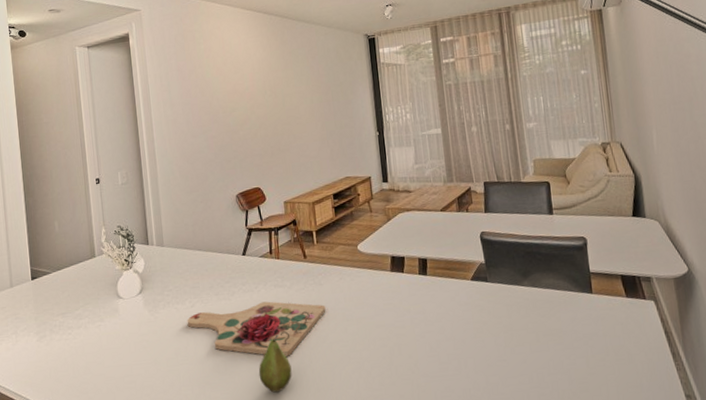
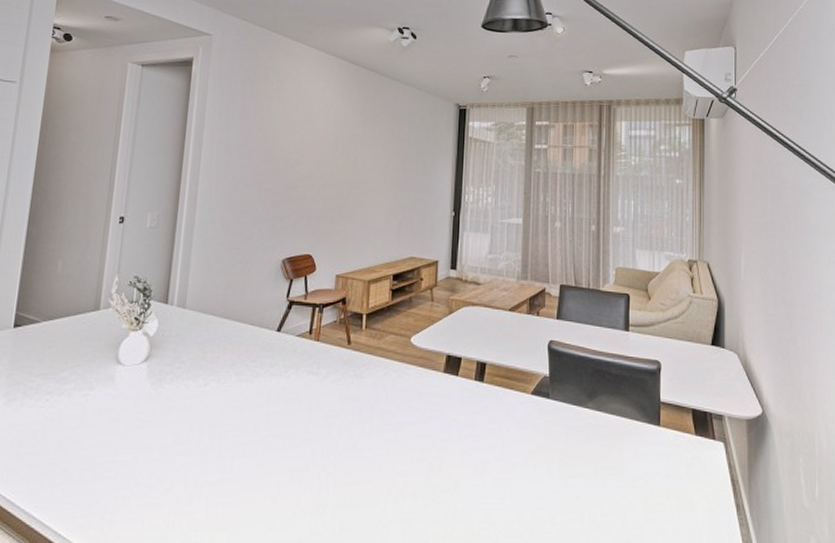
cutting board: present [187,301,326,356] -> none [195,390,363,459]
fruit: present [258,334,292,393] -> none [270,431,311,503]

